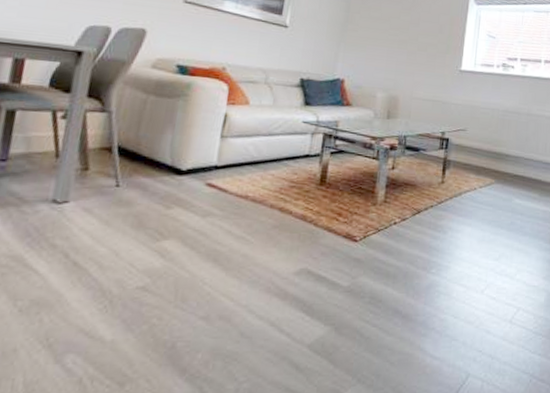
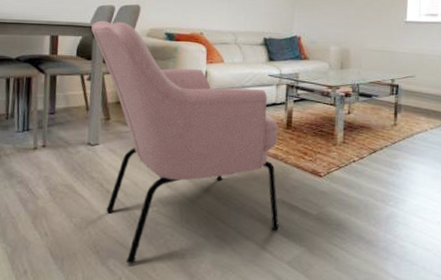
armchair: none [69,43,310,359] -> present [91,20,279,264]

